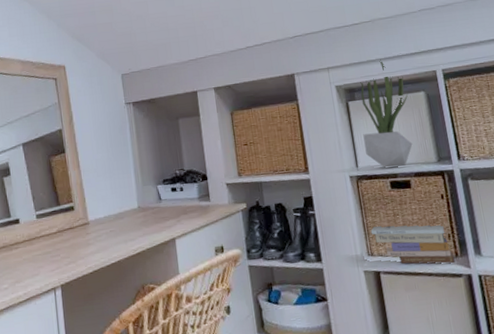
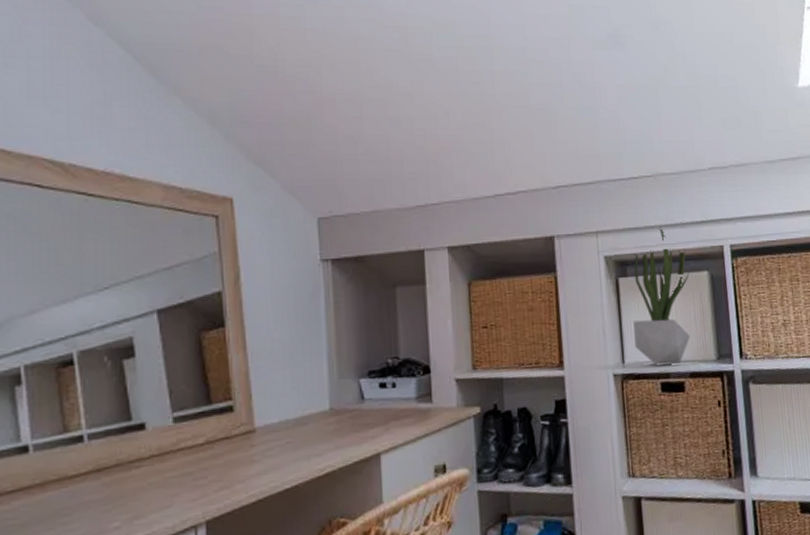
books: present [370,225,456,264] -> none [634,438,728,488]

